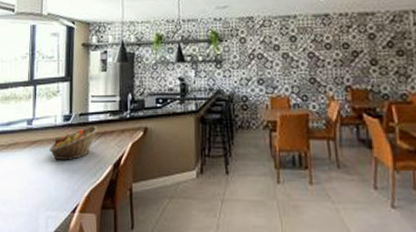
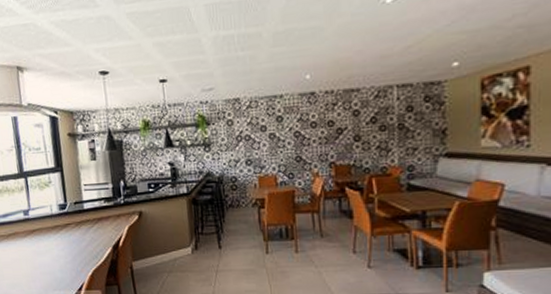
fruit basket: present [49,126,99,160] -> none [49,213,95,246]

